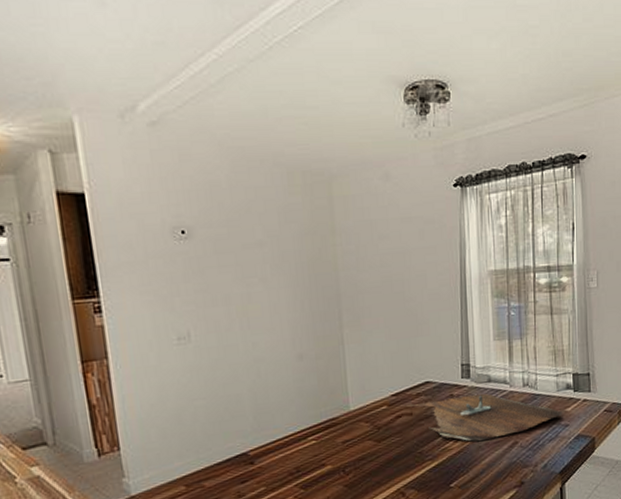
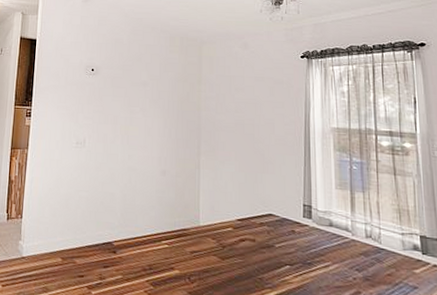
cutting board: present [406,393,563,442] -> none [250,230,411,283]

